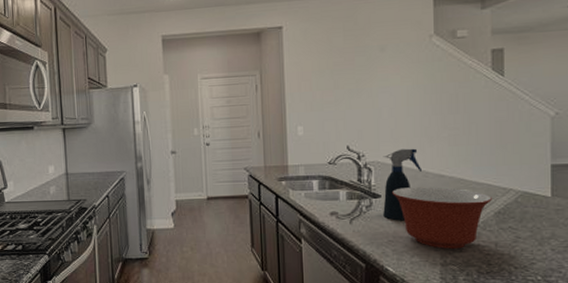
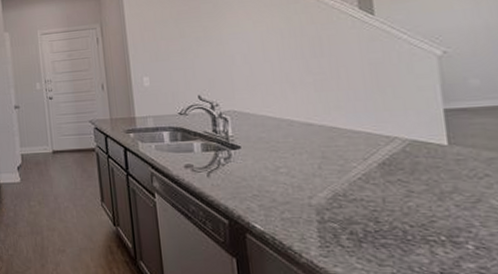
spray bottle: present [383,148,421,221] -> none [239,95,285,174]
mixing bowl: present [392,187,492,249] -> none [253,136,373,204]

